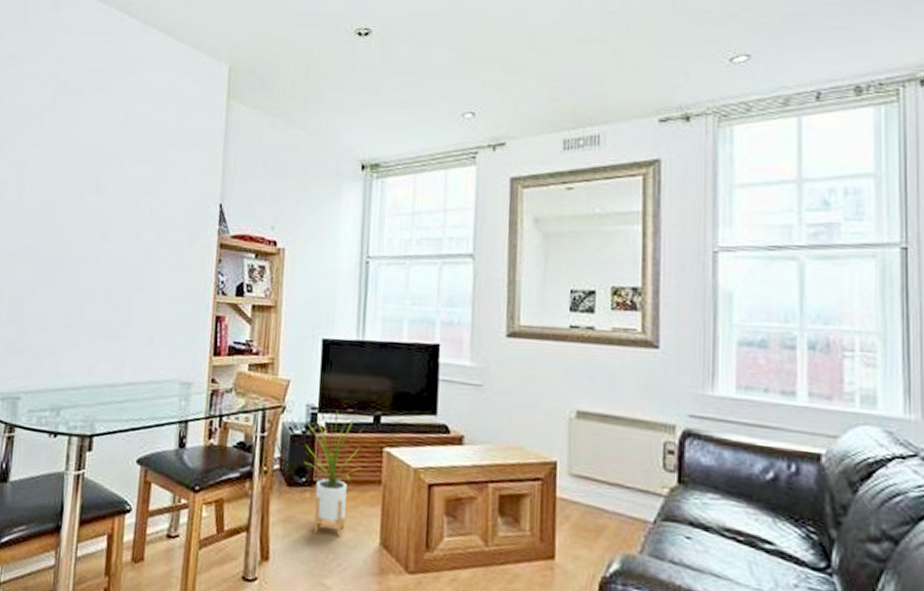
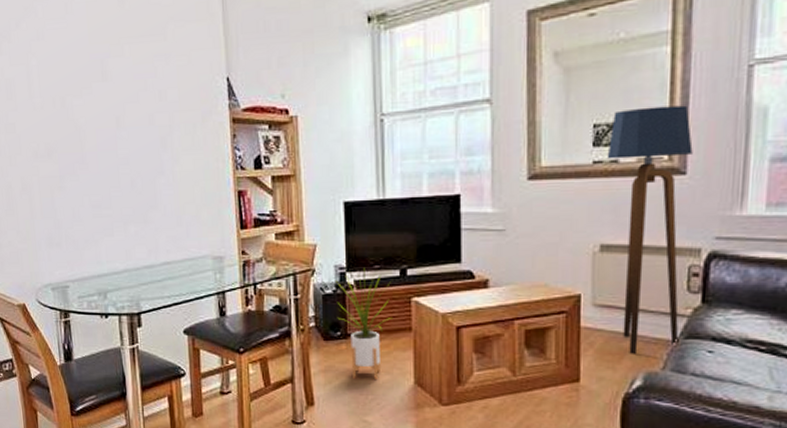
floor lamp: none [583,279,665,535] -> present [607,105,693,356]

